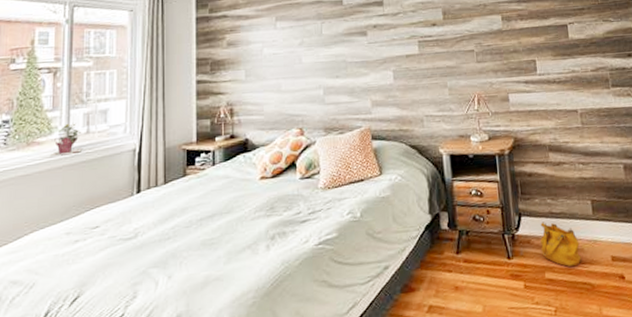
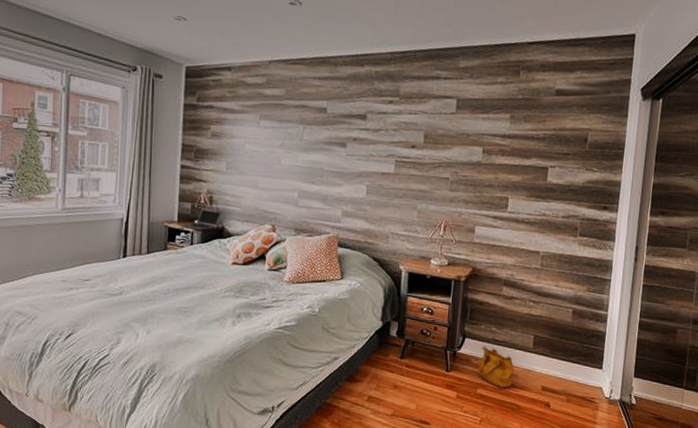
potted flower: present [49,123,83,157] -> none [48,186,77,214]
laptop: none [201,121,245,148] -> present [181,207,223,231]

